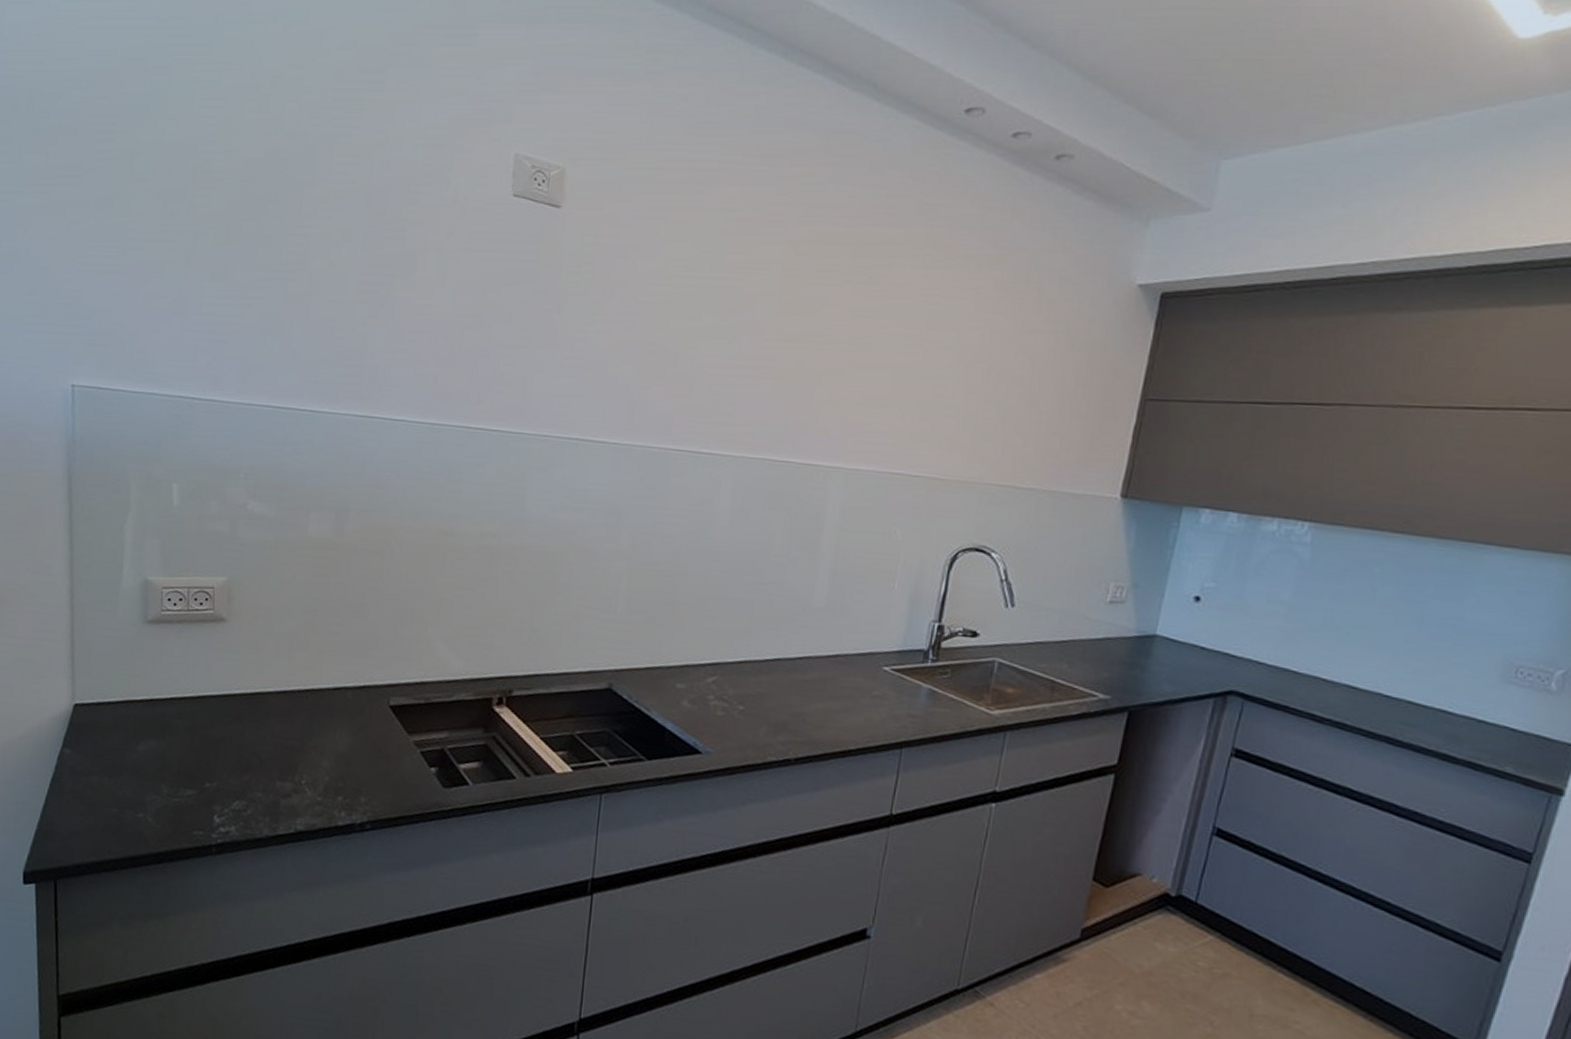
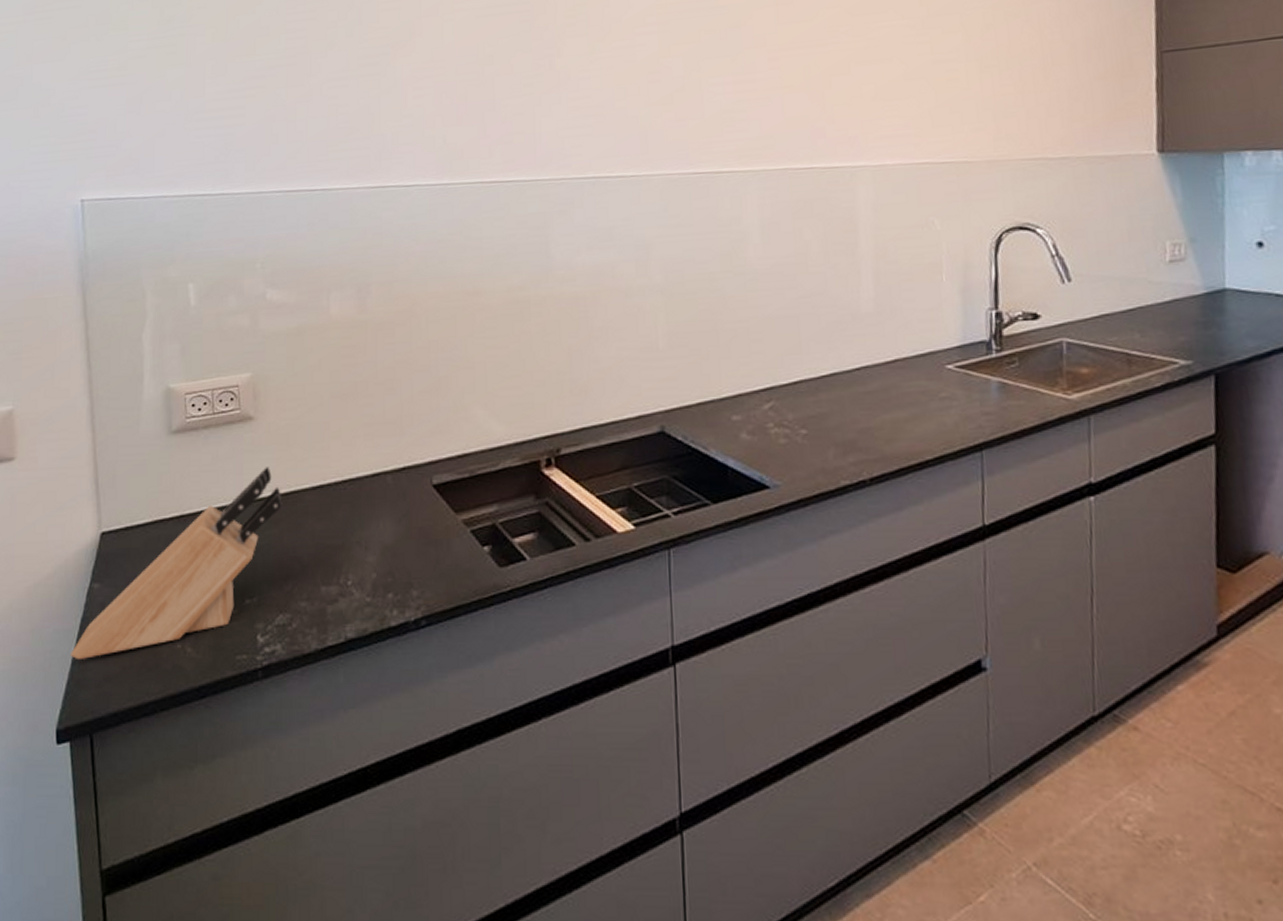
knife block: none [39,666,247,815] -> present [69,467,281,661]

